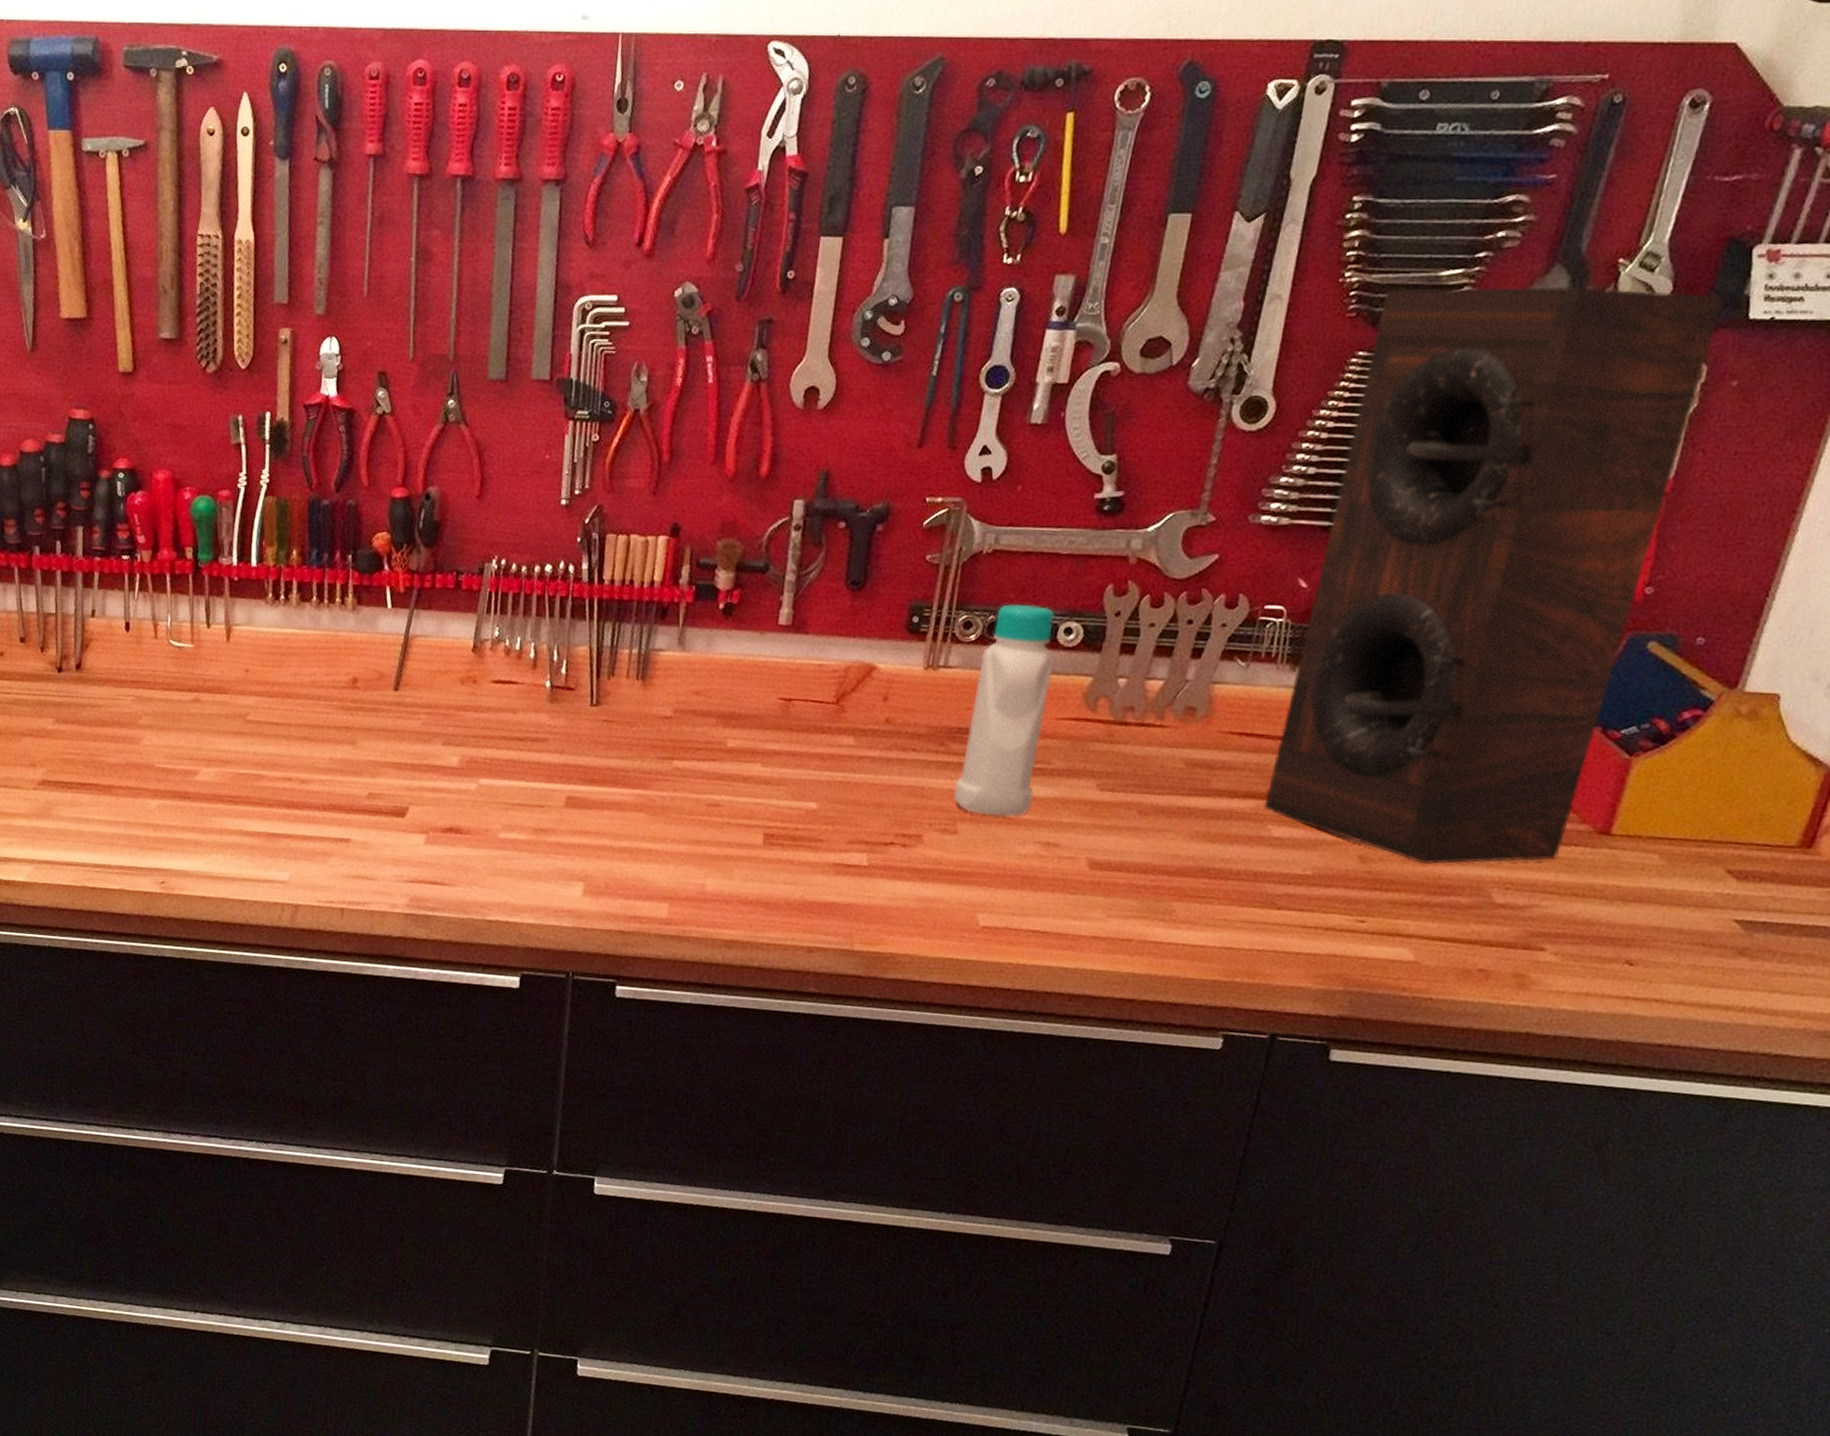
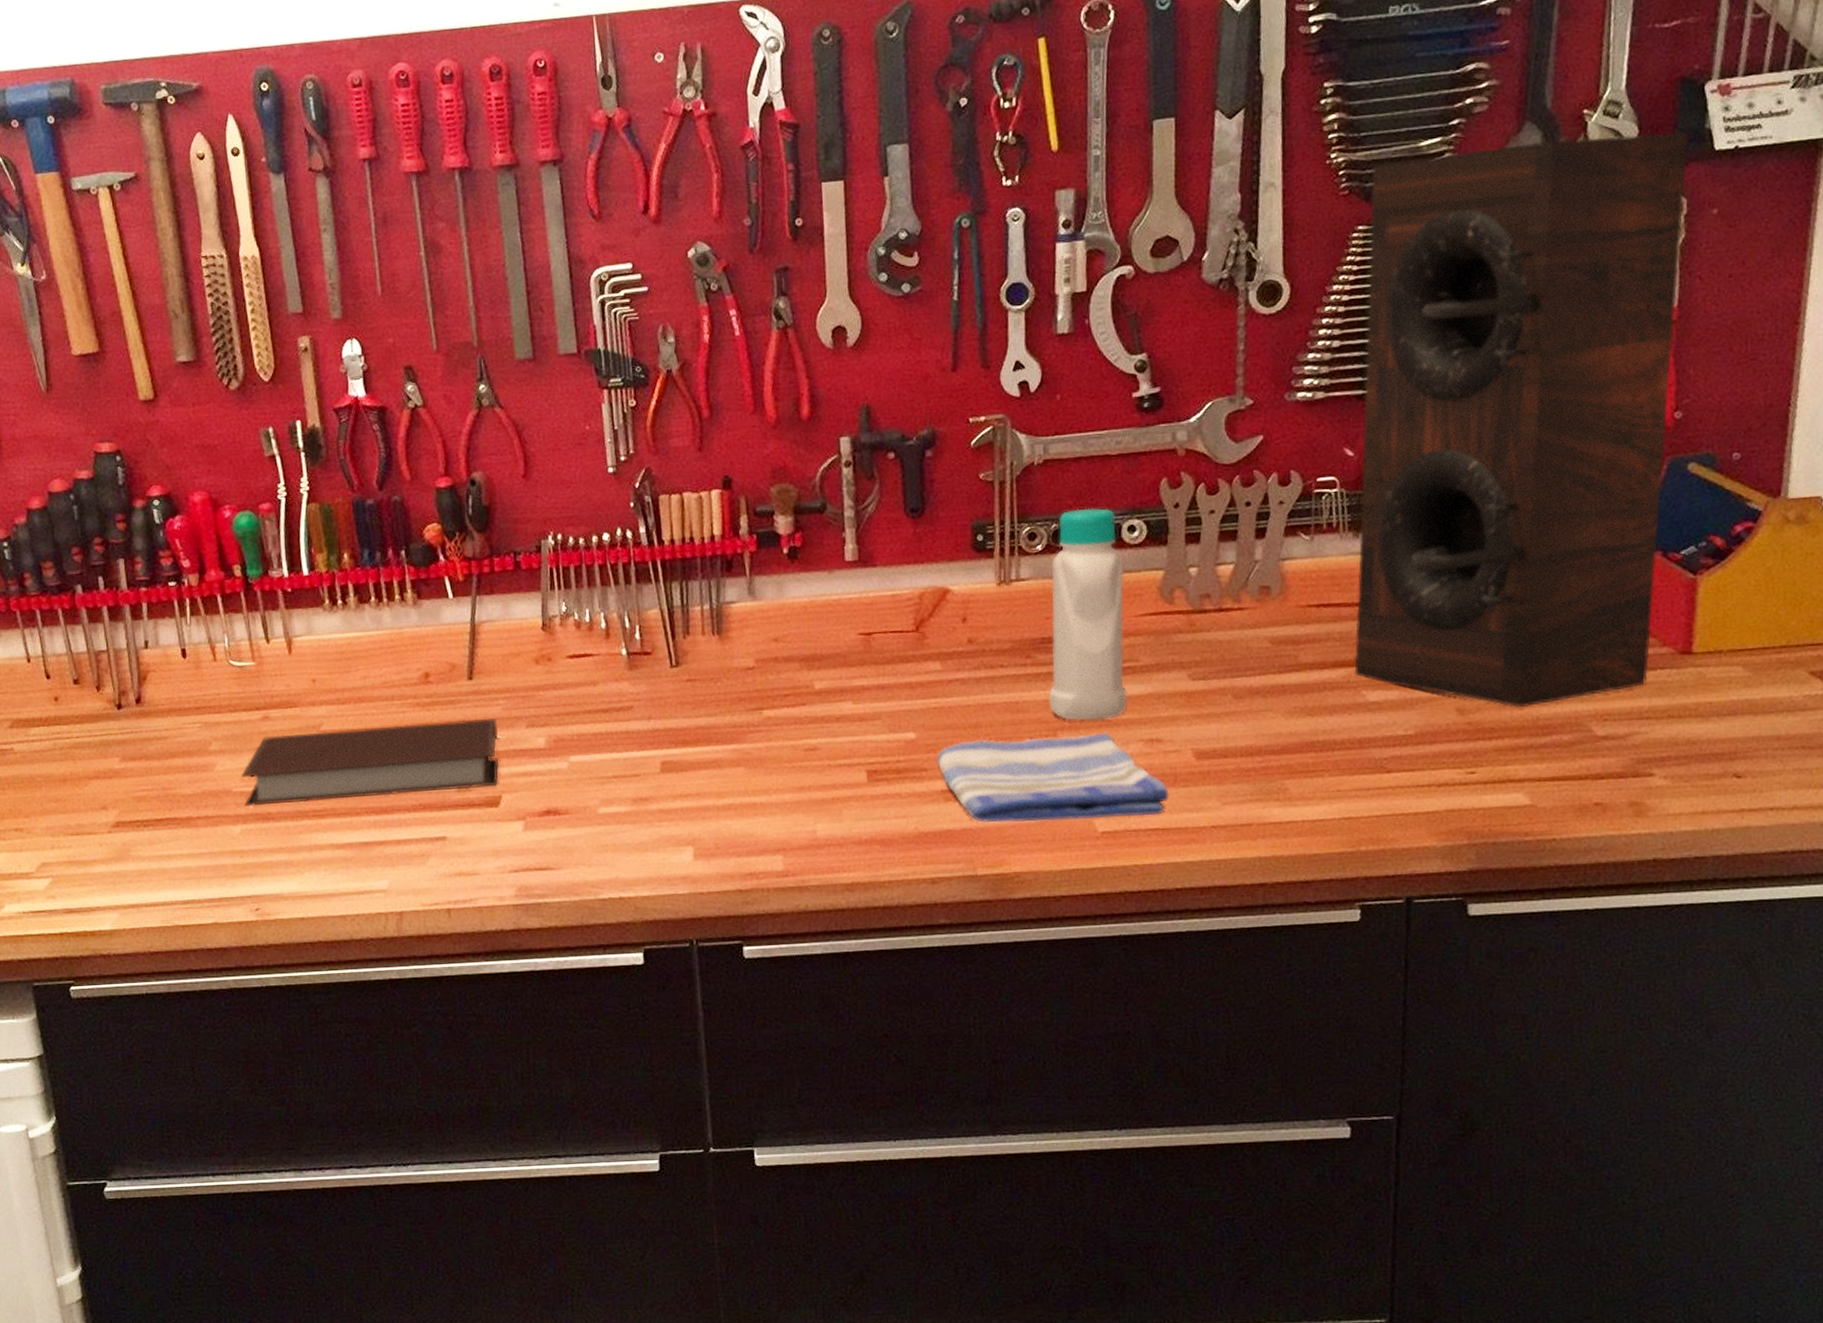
notebook: none [164,718,416,798] -> present [241,718,499,807]
dish towel: none [834,818,1056,918] -> present [936,732,1169,823]

